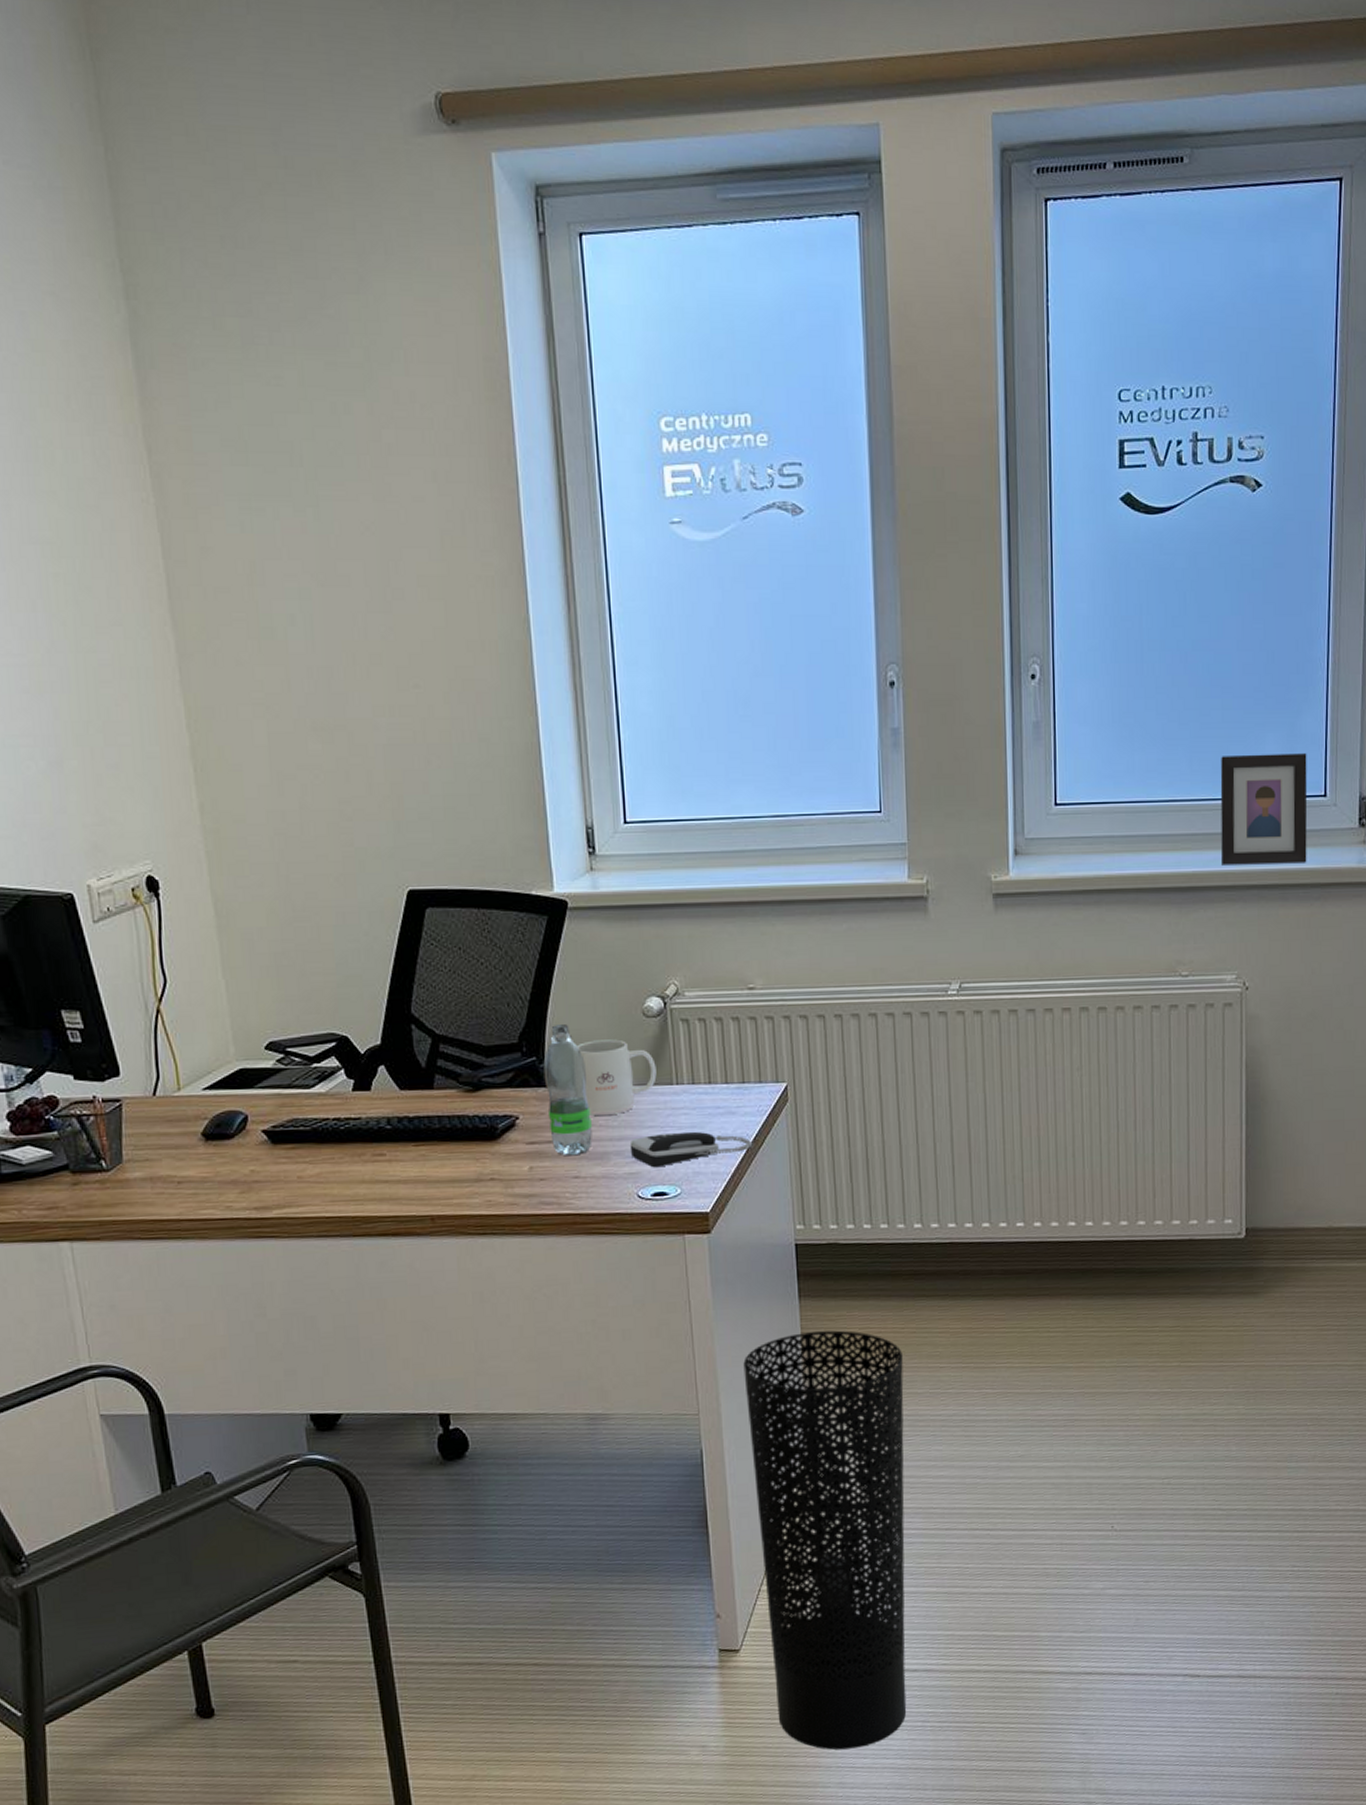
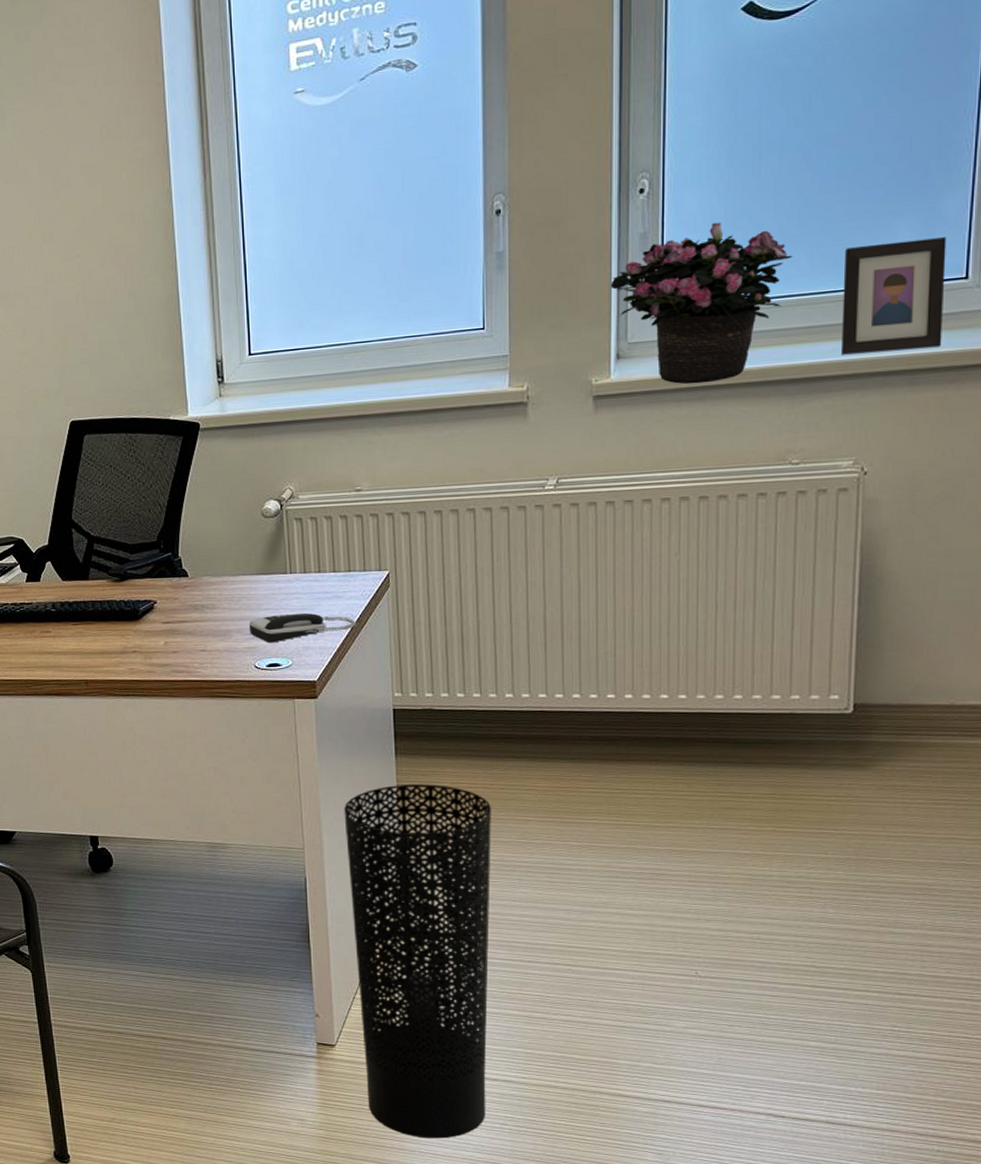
bottle: present [543,1024,593,1156] -> none [177,525,217,633]
mug: present [577,1039,657,1116] -> none [205,536,273,601]
potted flower: none [1006,717,1175,887] -> present [610,222,793,385]

